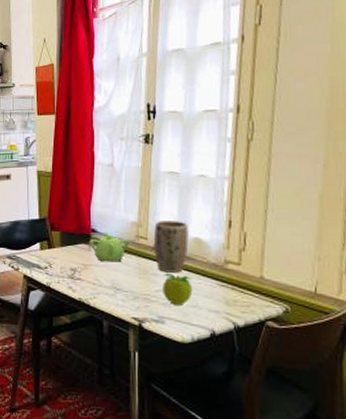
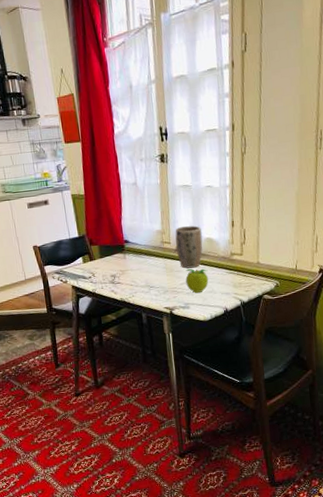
teapot: present [89,232,130,262] -> none [124,241,157,267]

